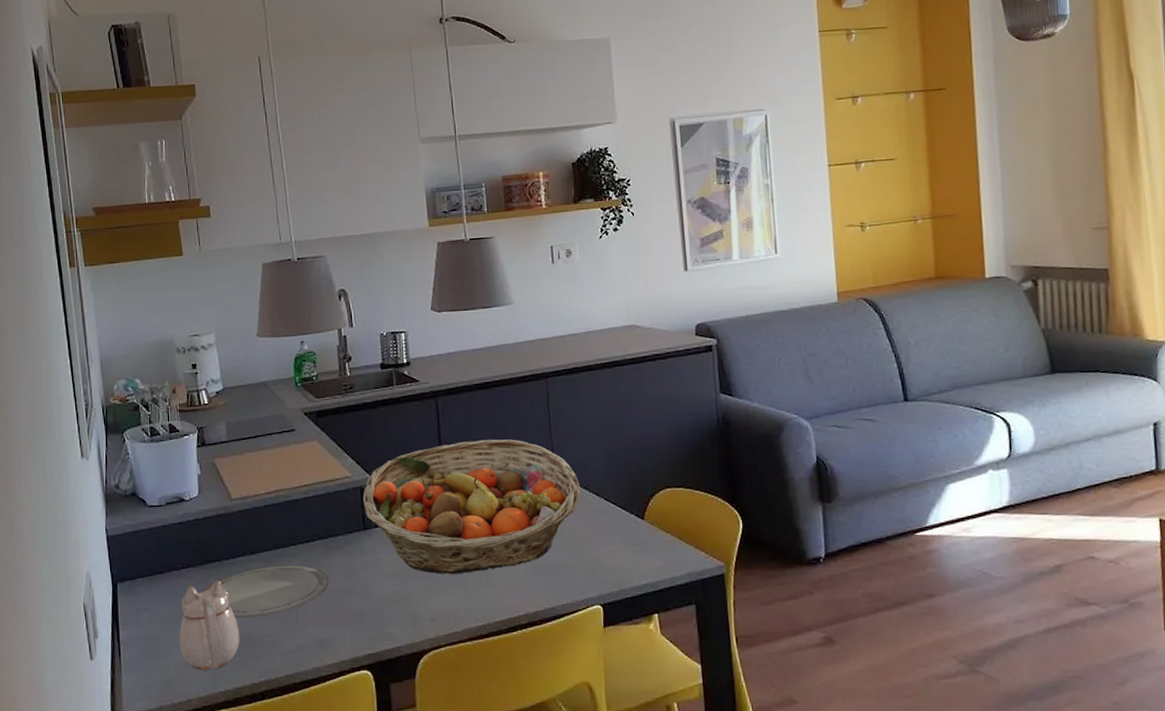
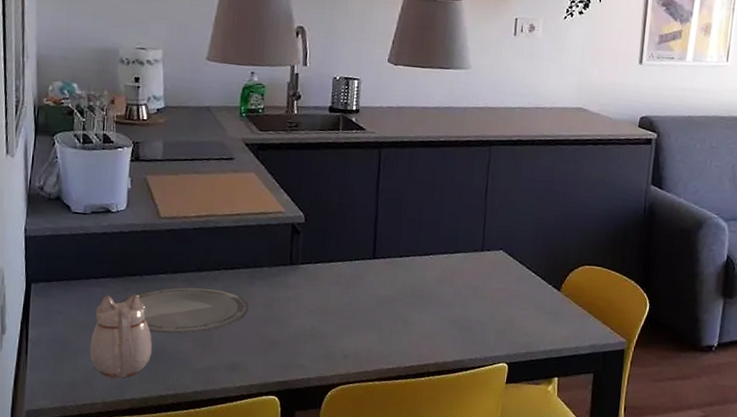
fruit basket: present [363,439,581,574] -> none [293,194,506,319]

